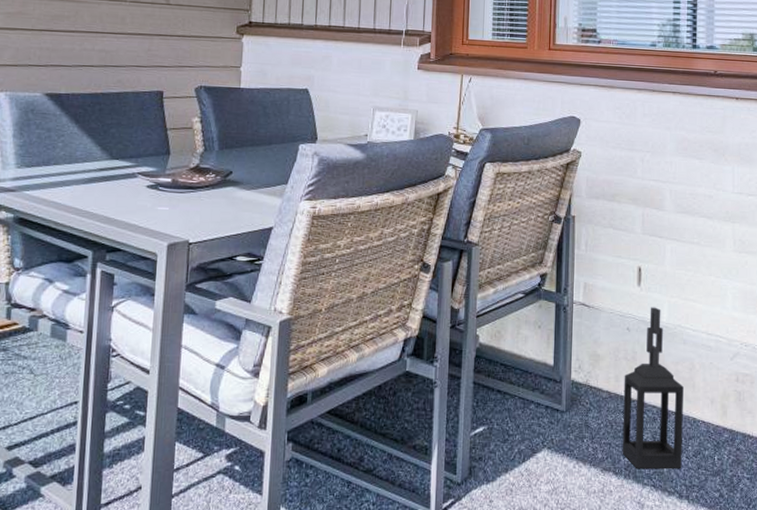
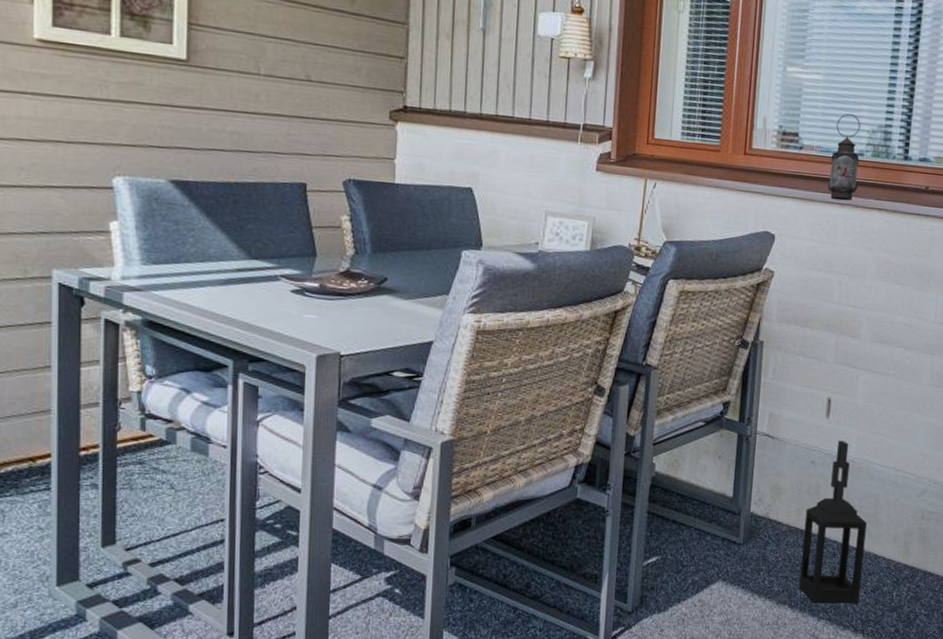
lantern: none [625,10,653,87] -> present [827,113,861,201]

